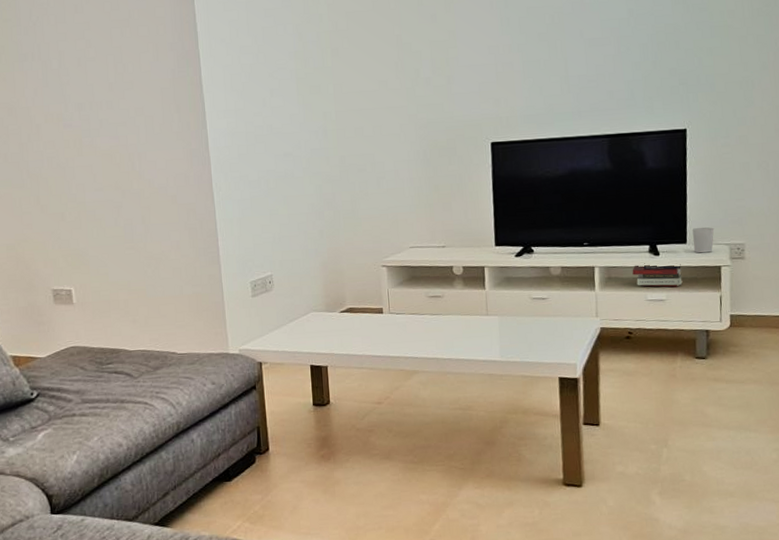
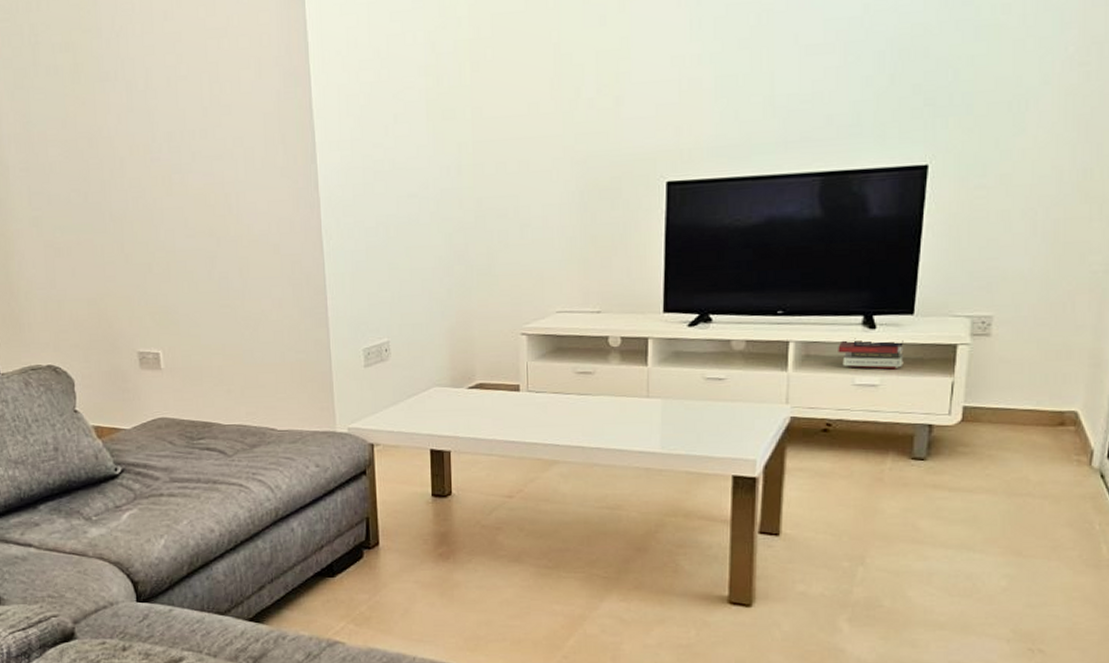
candle holder: present [693,227,714,253] -> none [922,293,953,327]

